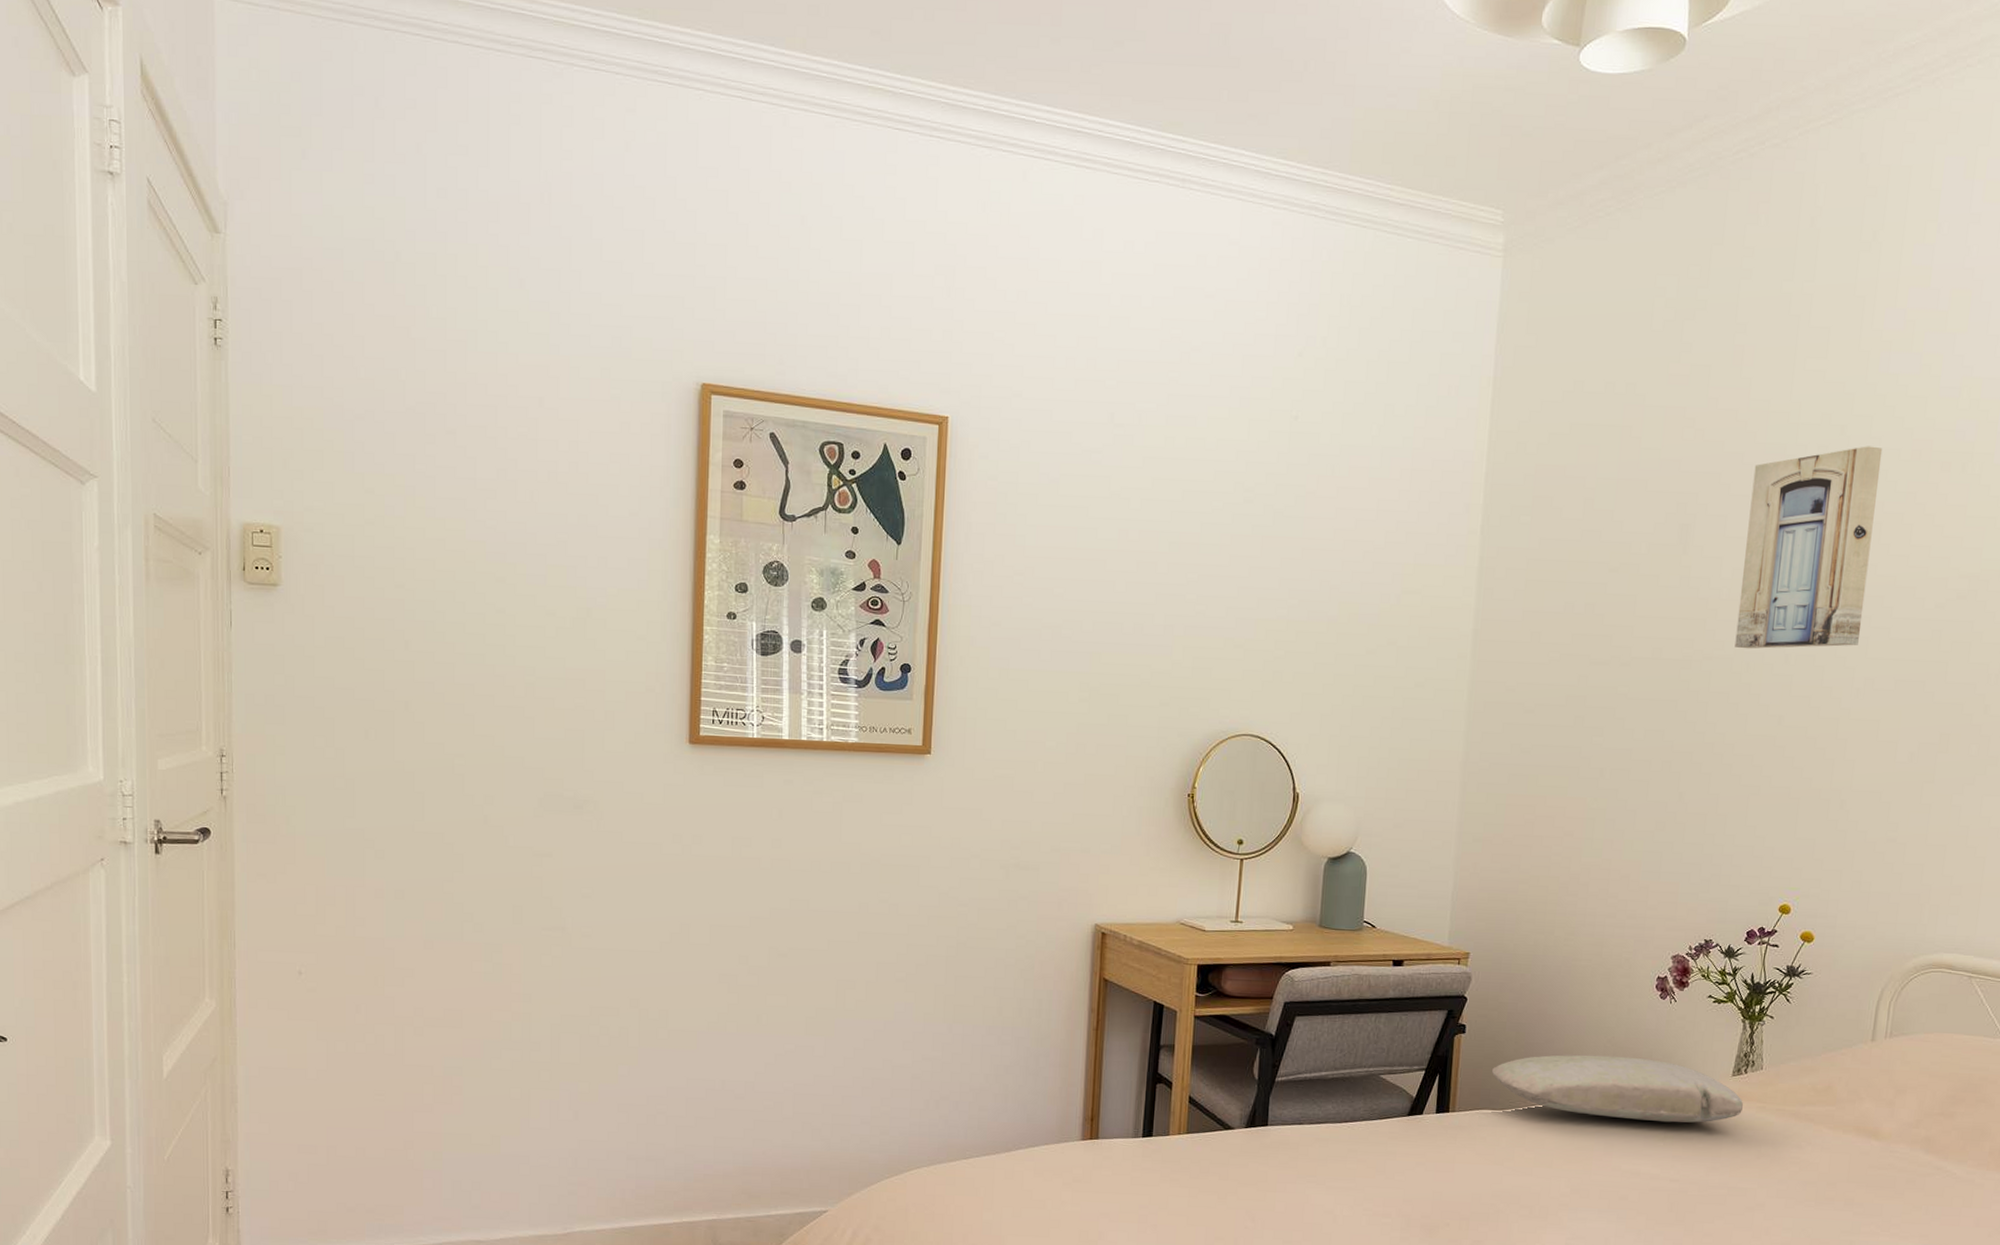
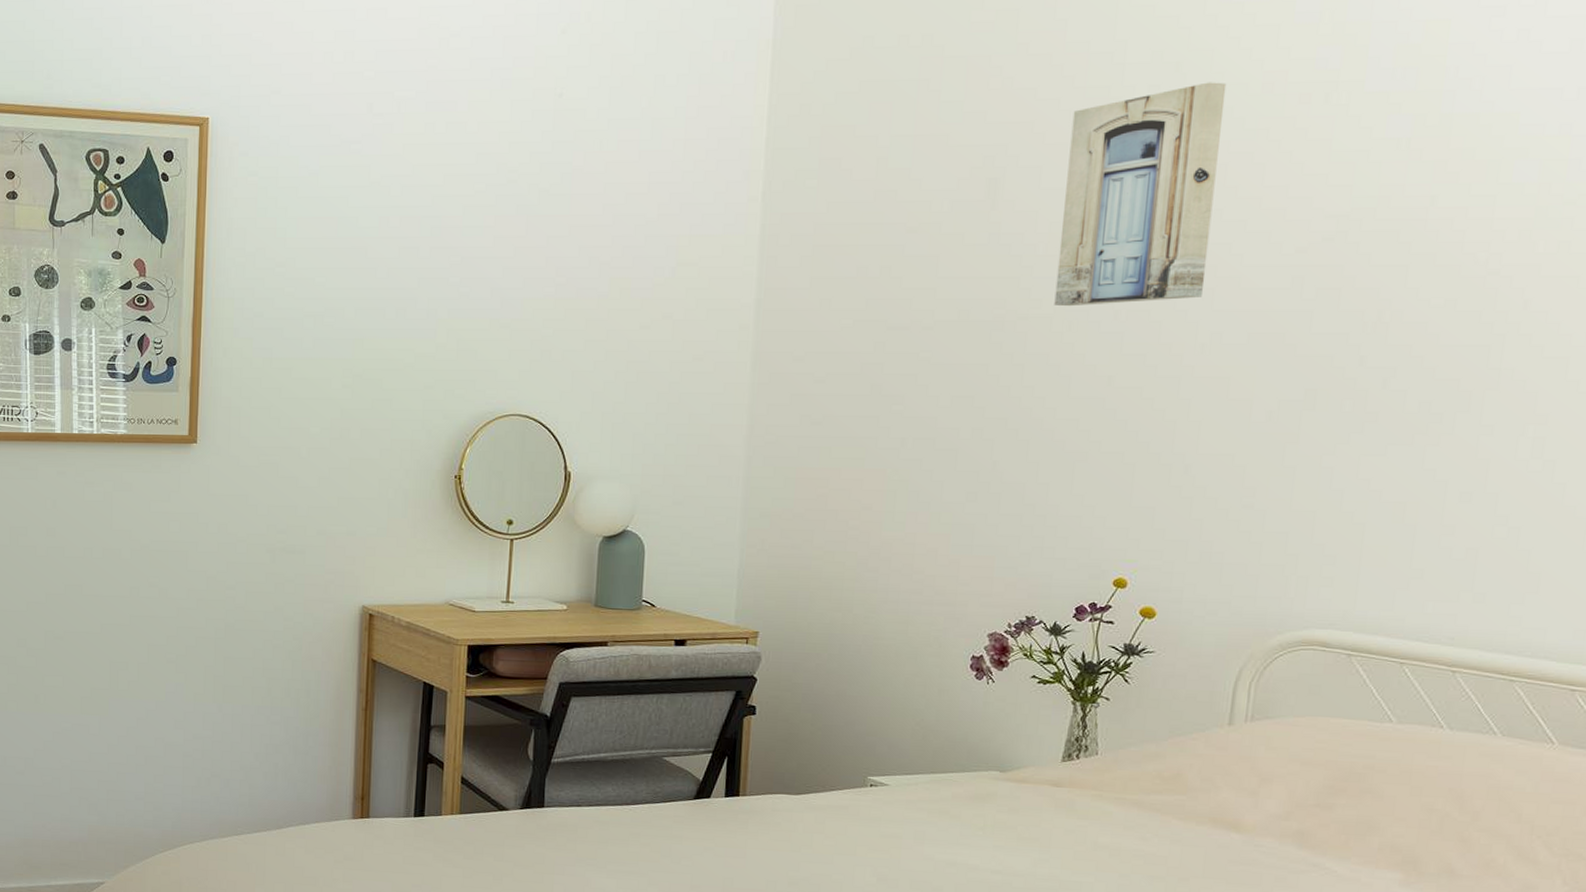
pillow: present [1491,1054,1743,1123] -> none [785,738,1075,811]

